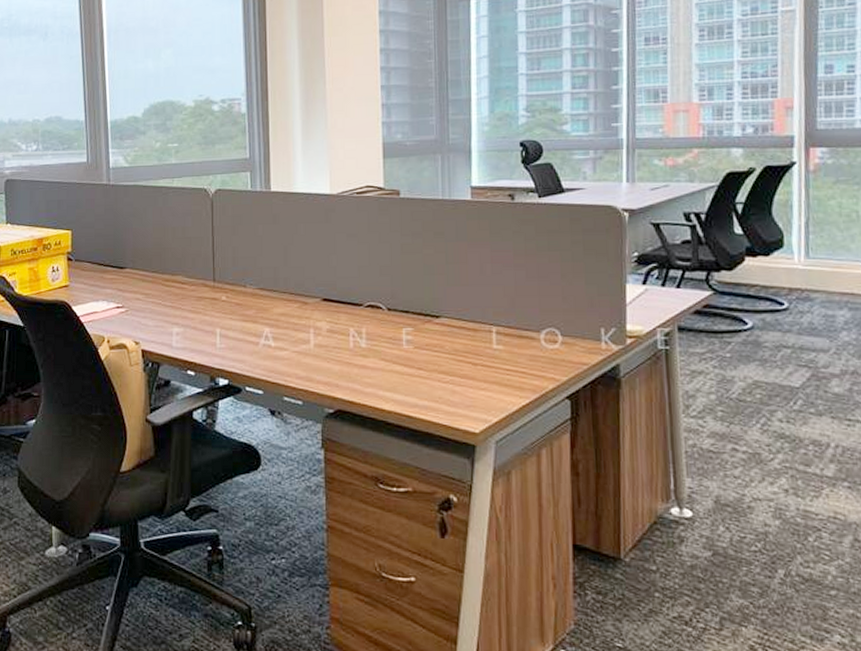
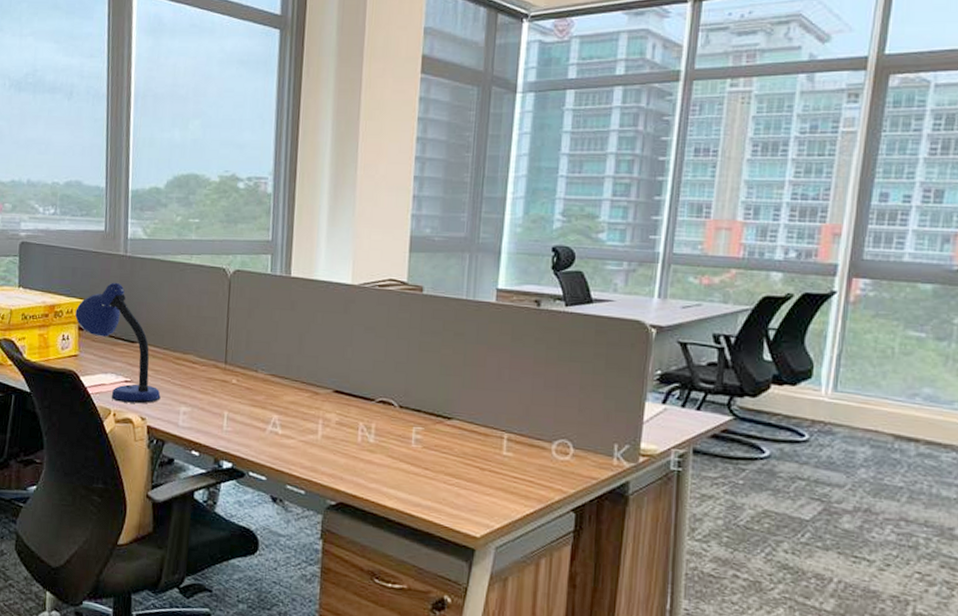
desk lamp: none [63,211,153,328] -> present [75,282,161,404]

